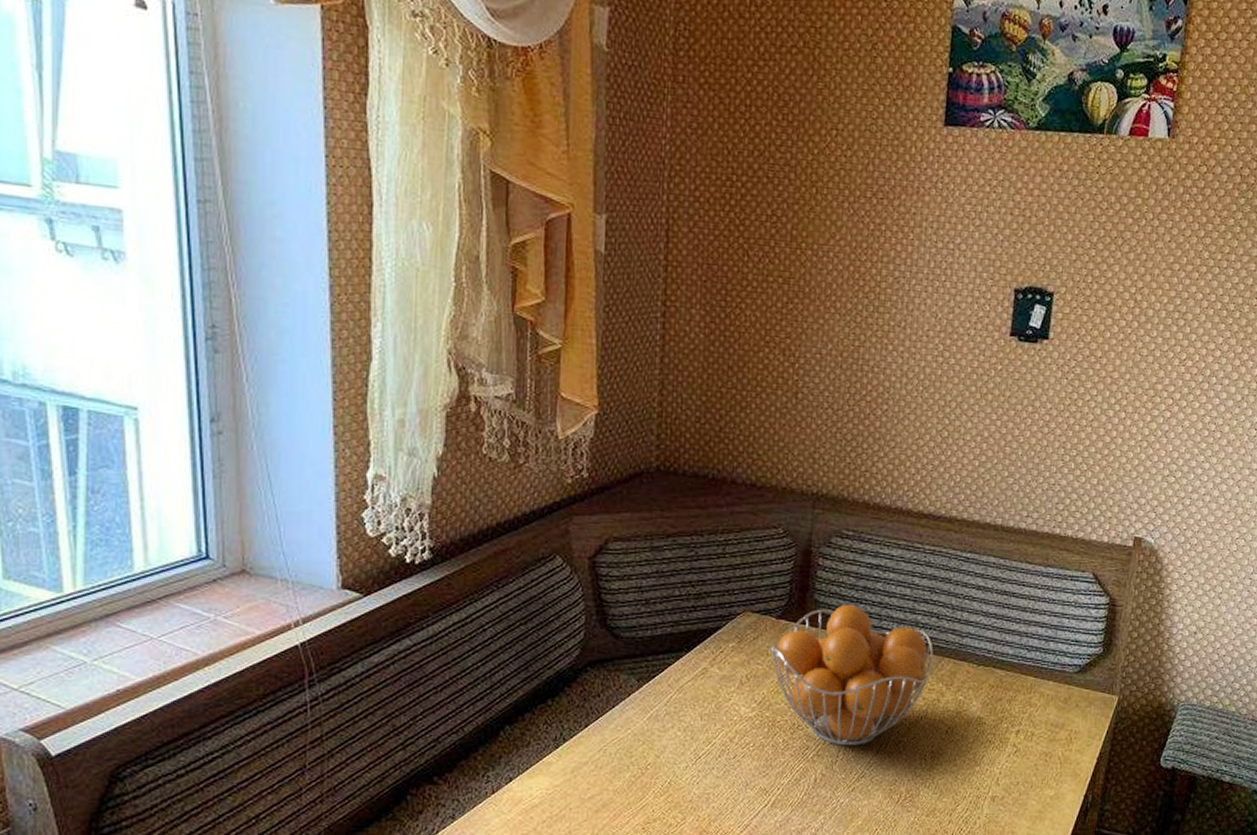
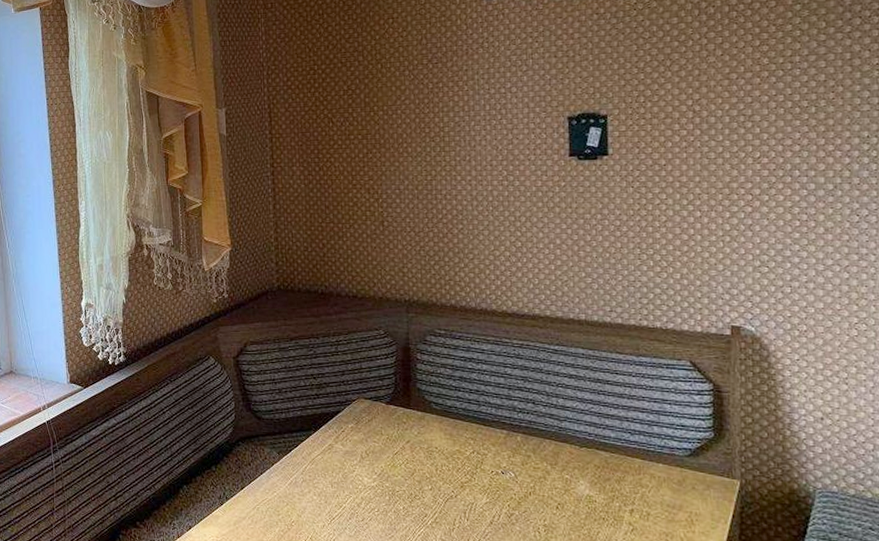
fruit basket: present [770,604,934,746] -> none [383,392,536,516]

